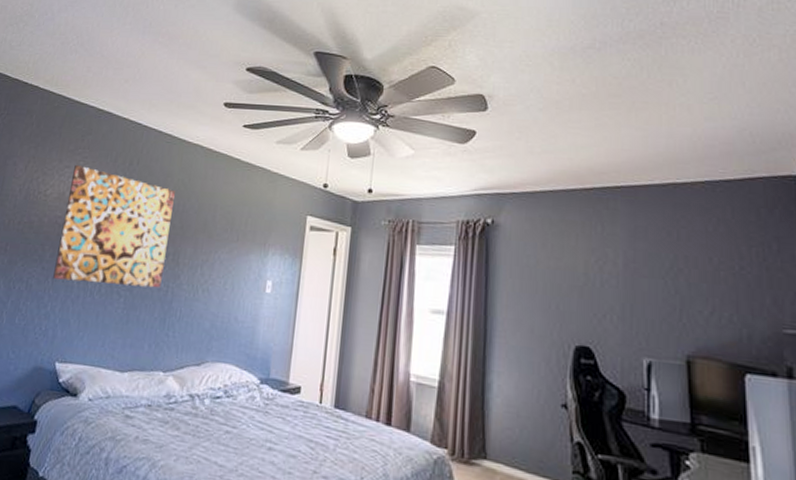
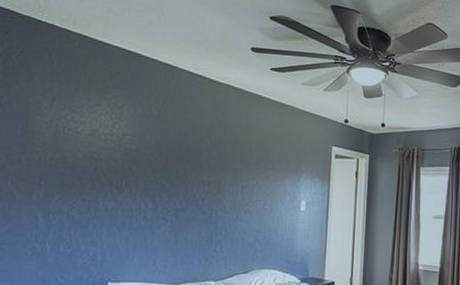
wall art: present [53,165,175,289] -> none [95,103,211,212]

